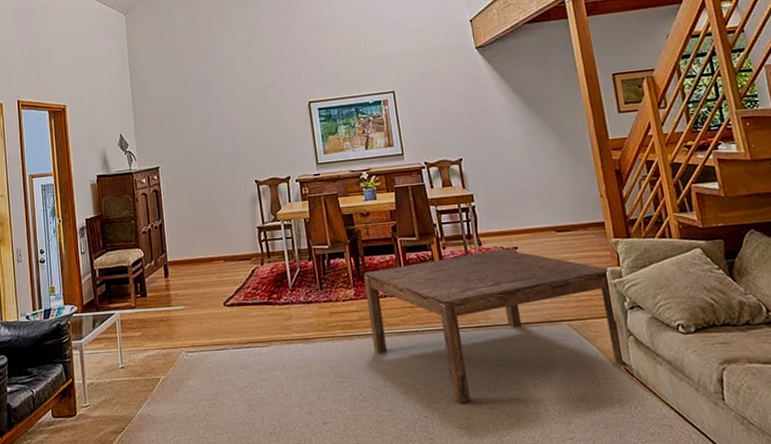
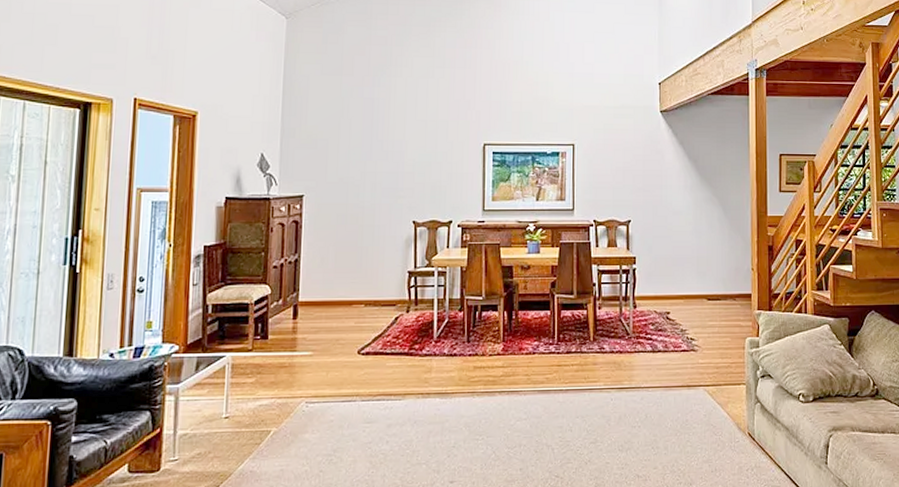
coffee table: present [363,249,628,403] -> none [514,313,751,463]

